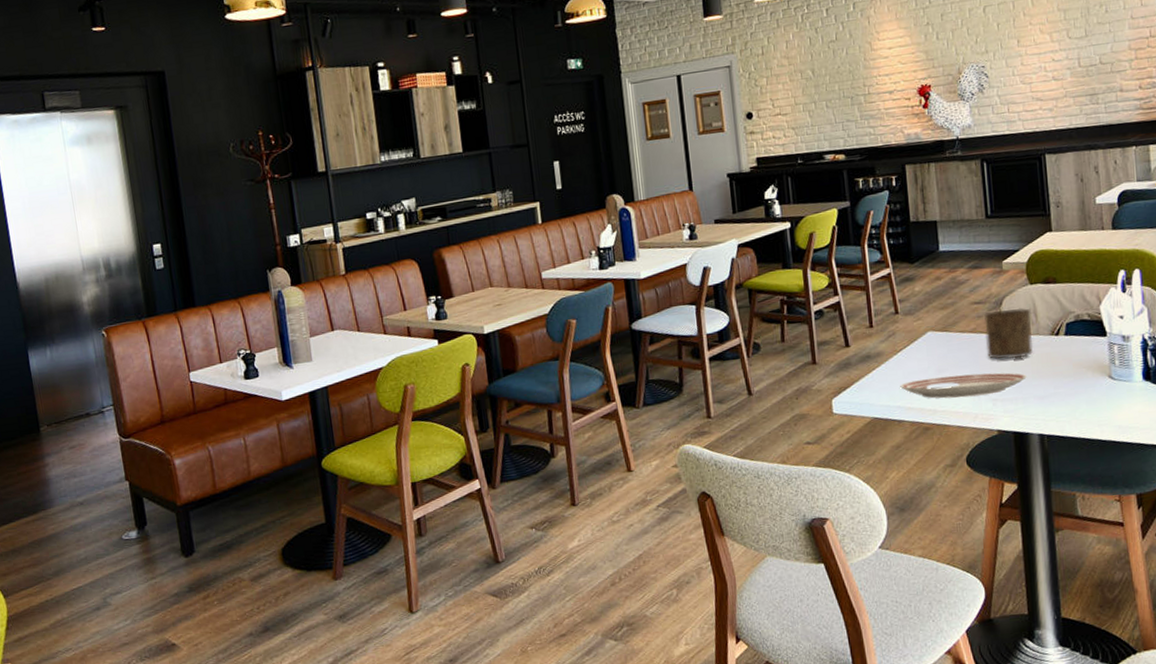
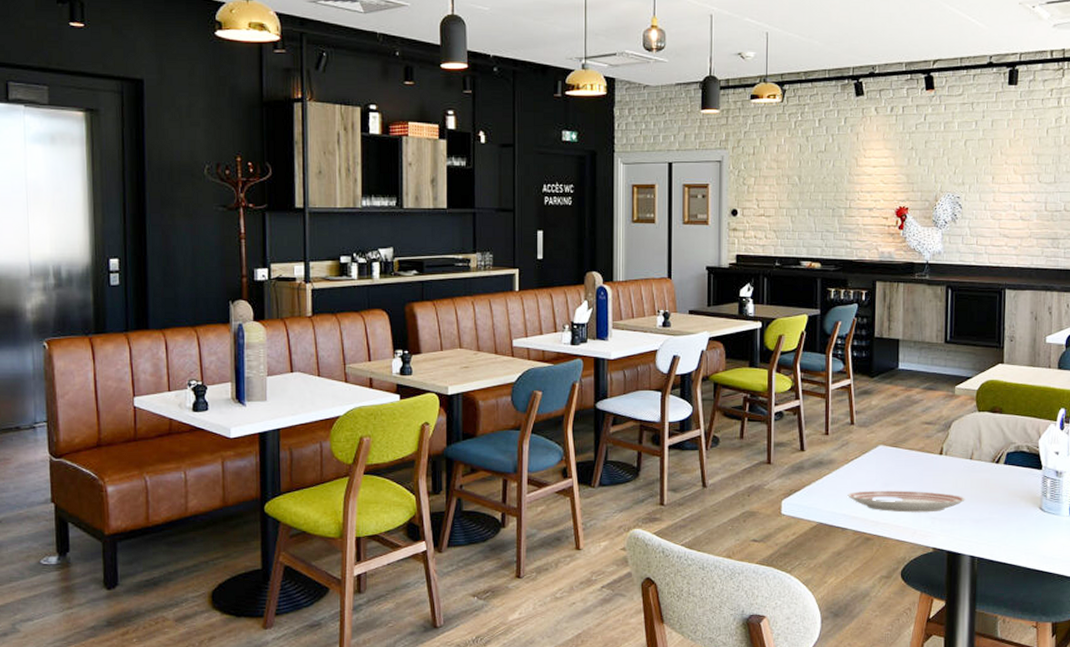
cup: present [983,307,1033,360] -> none [932,433,977,481]

